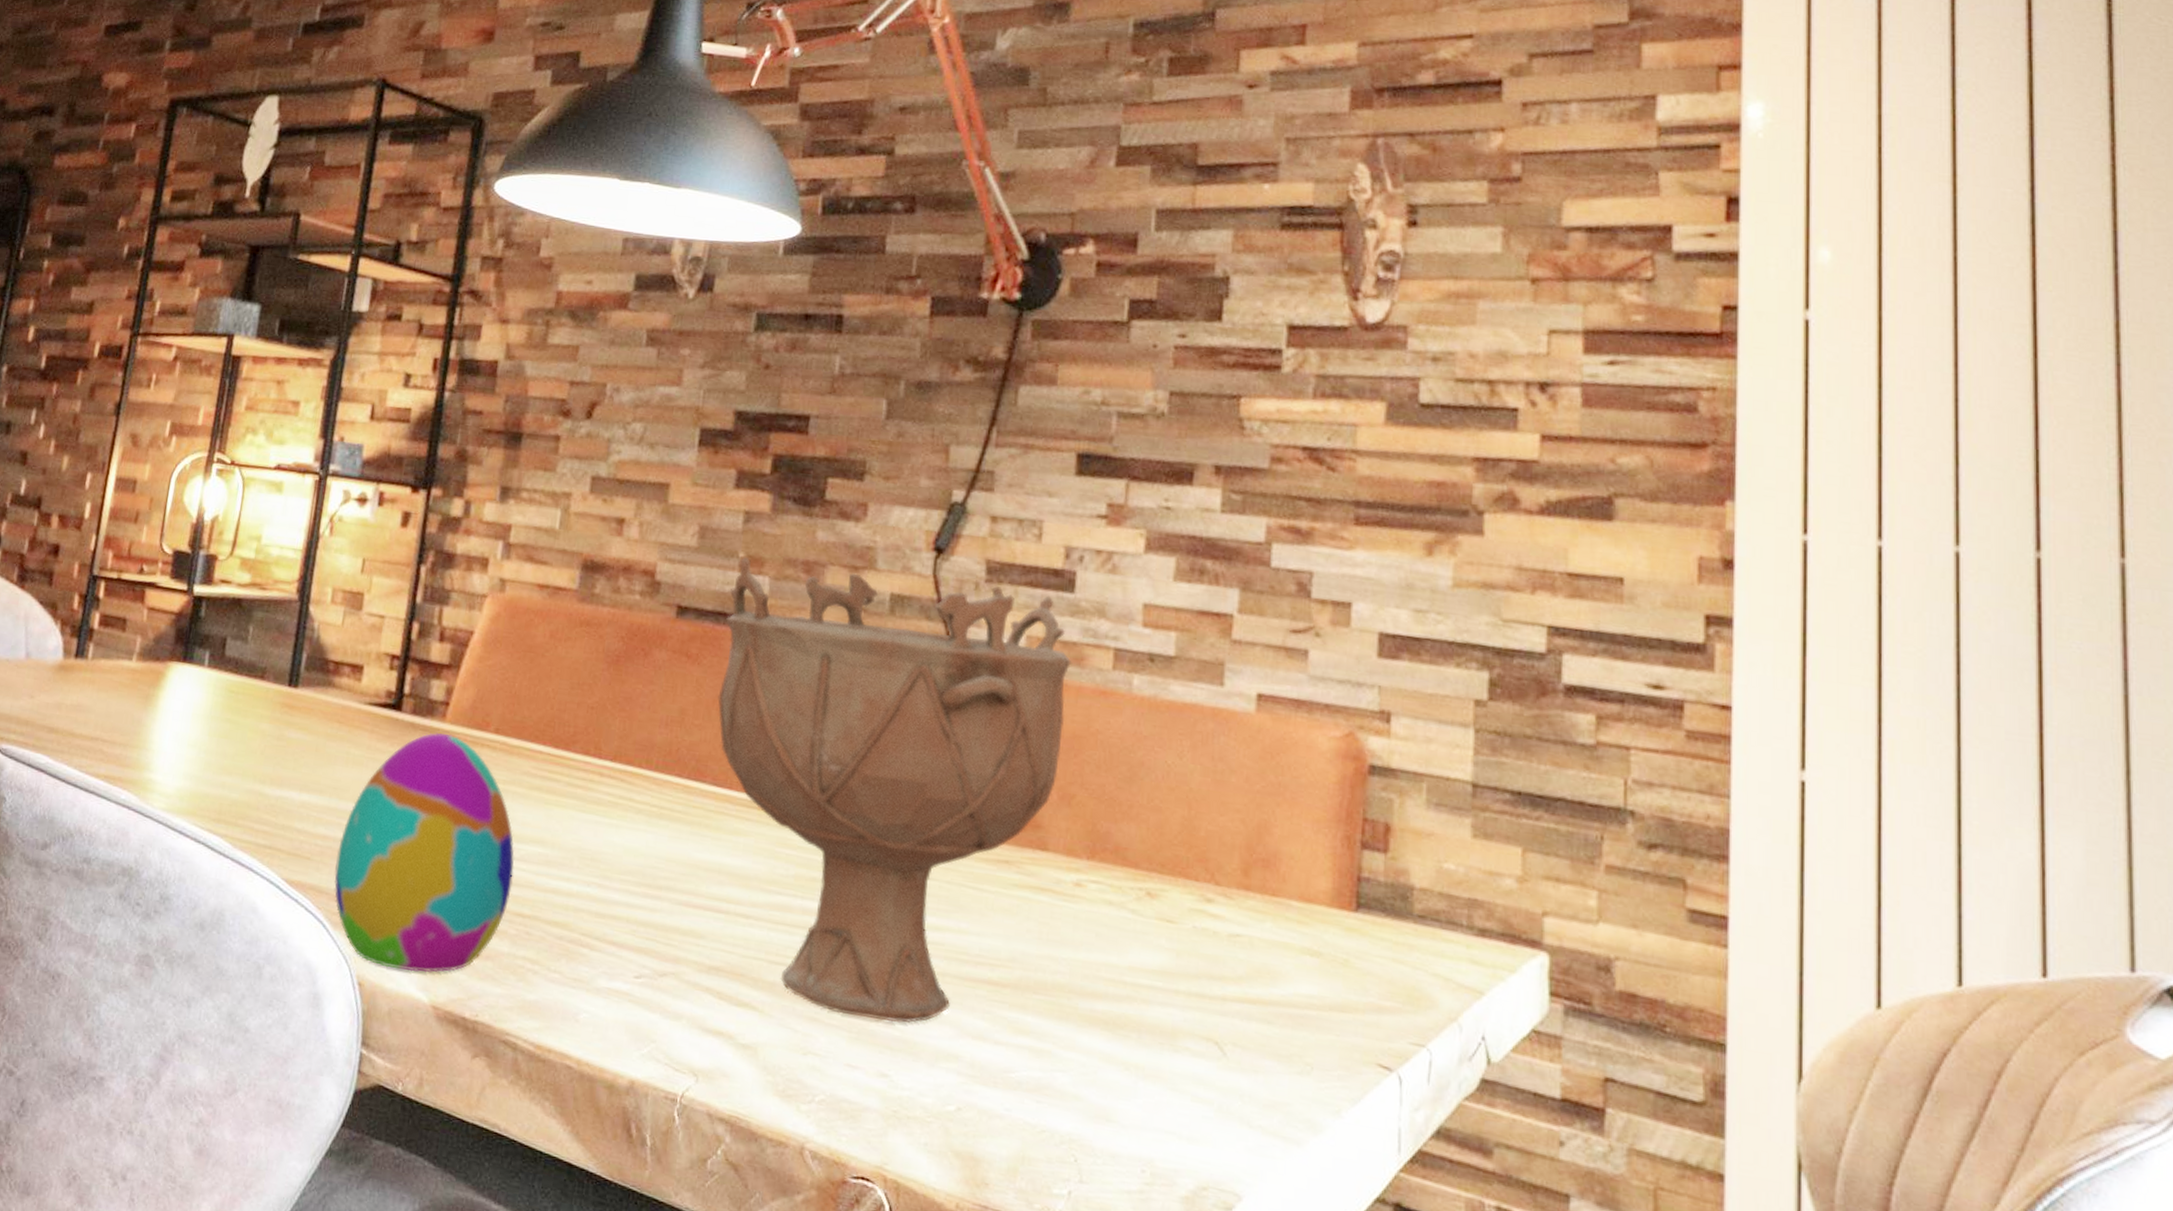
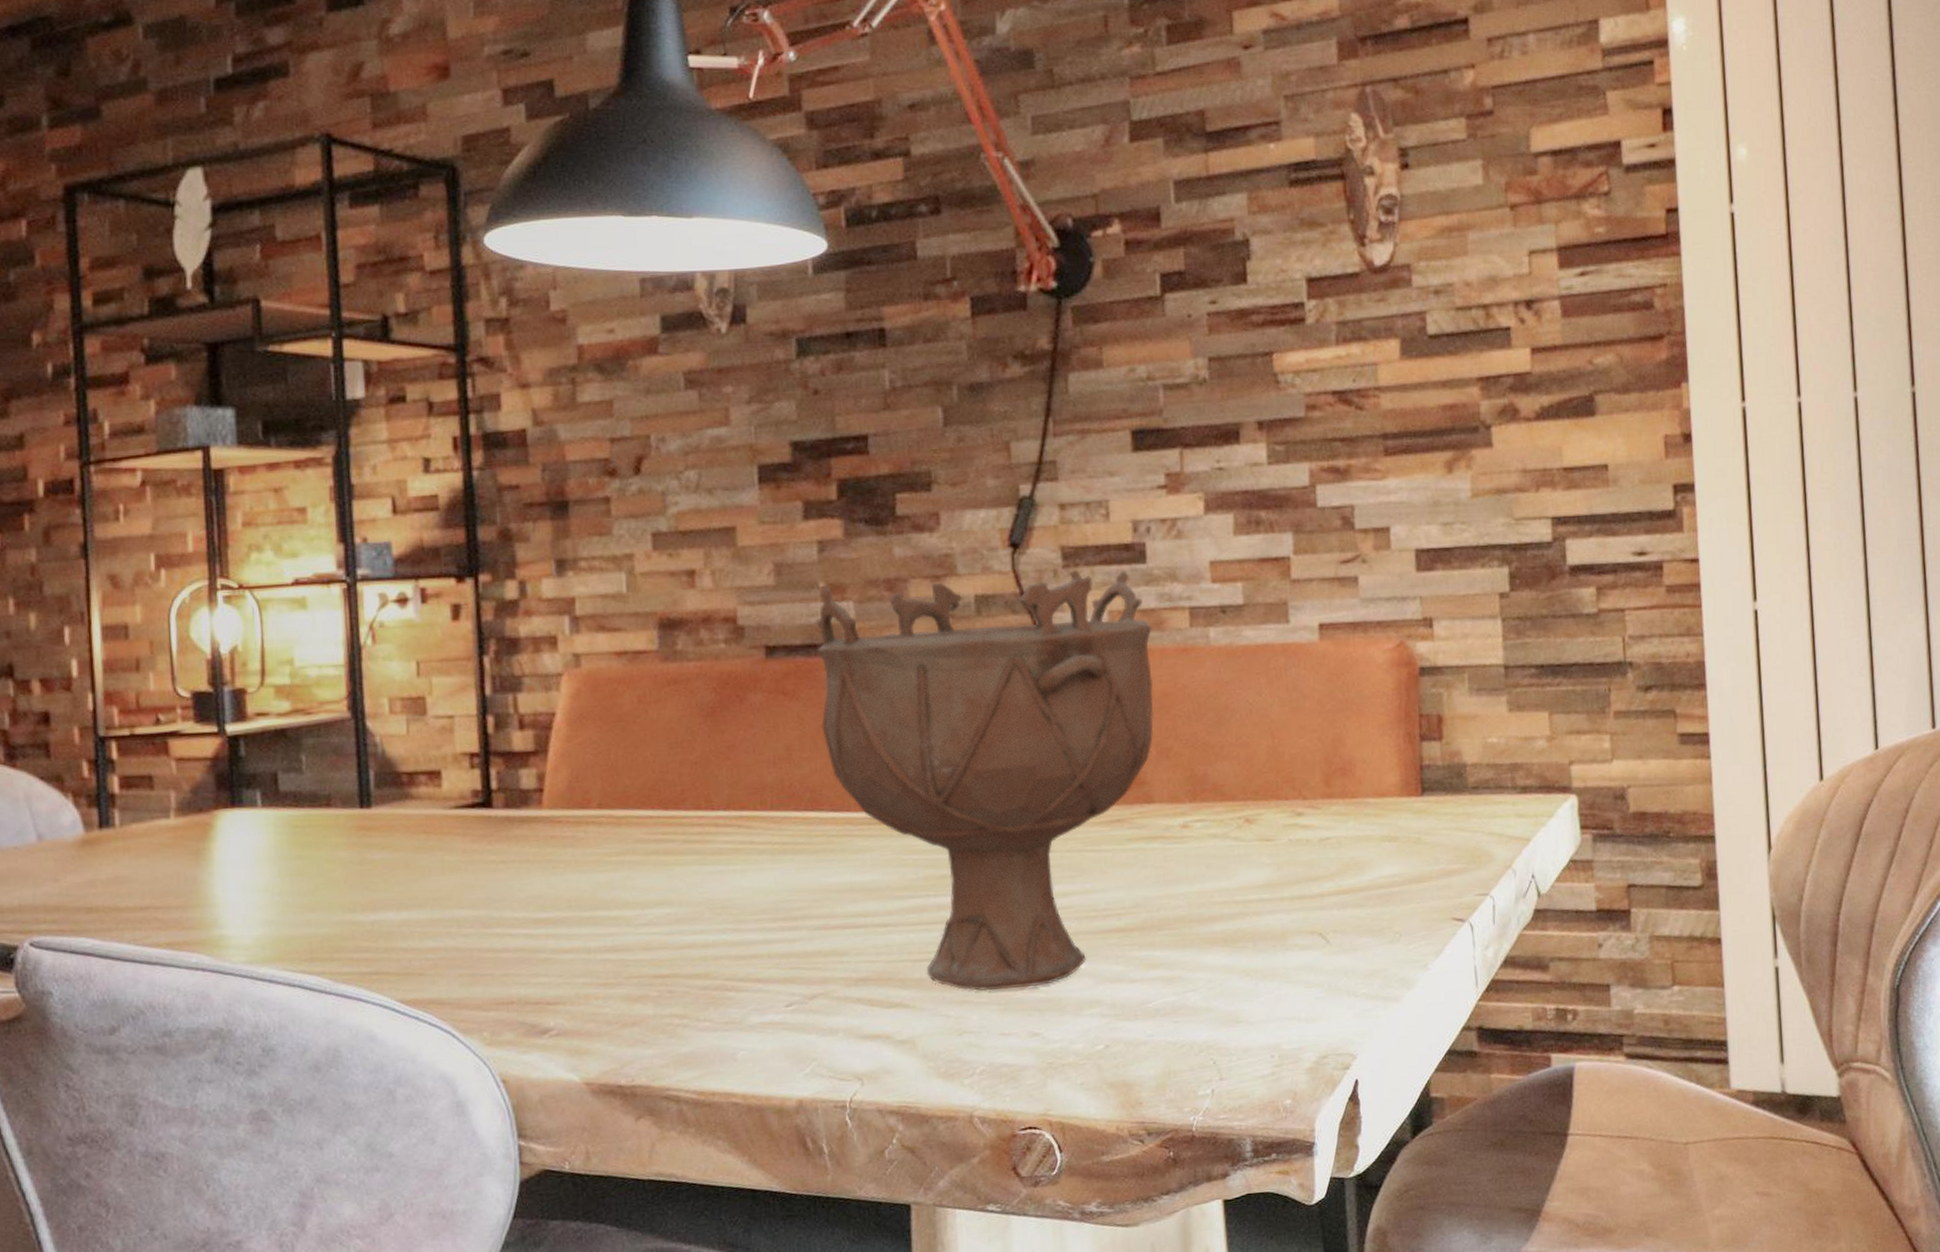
decorative egg: present [334,733,514,973] -> none [452,820,646,1059]

